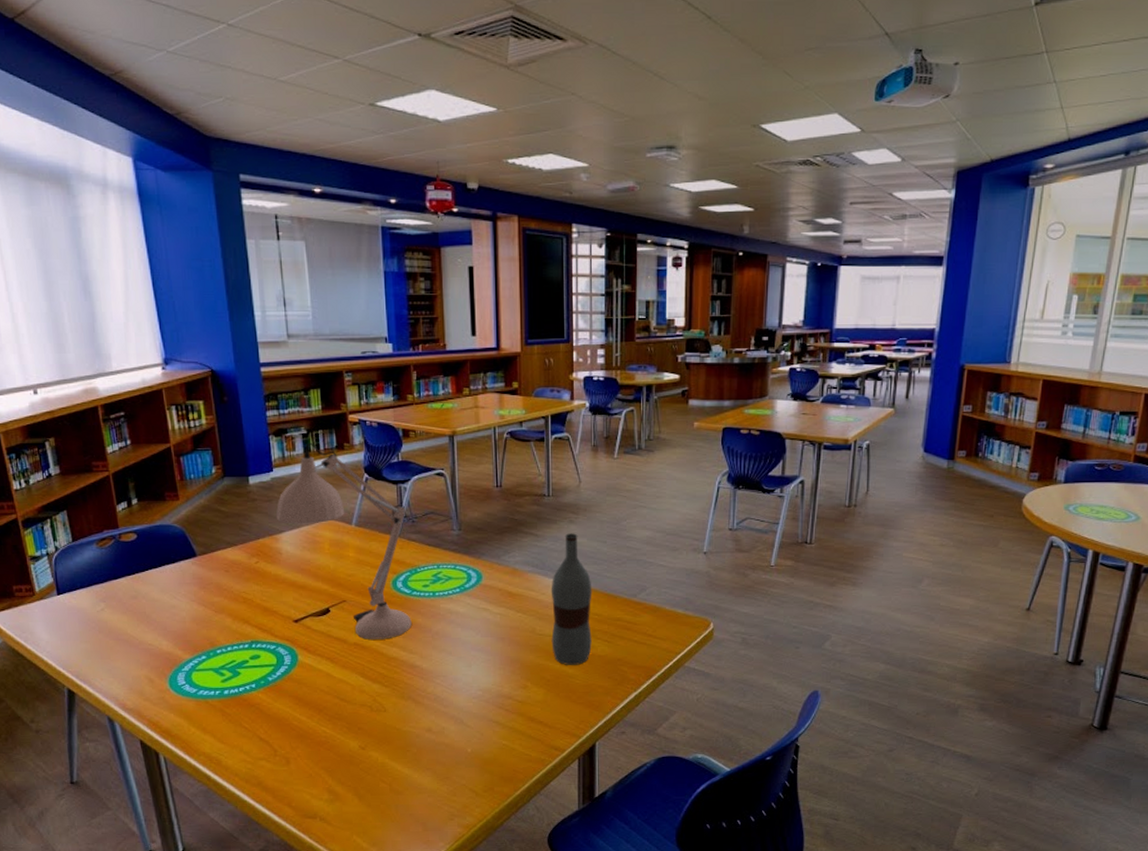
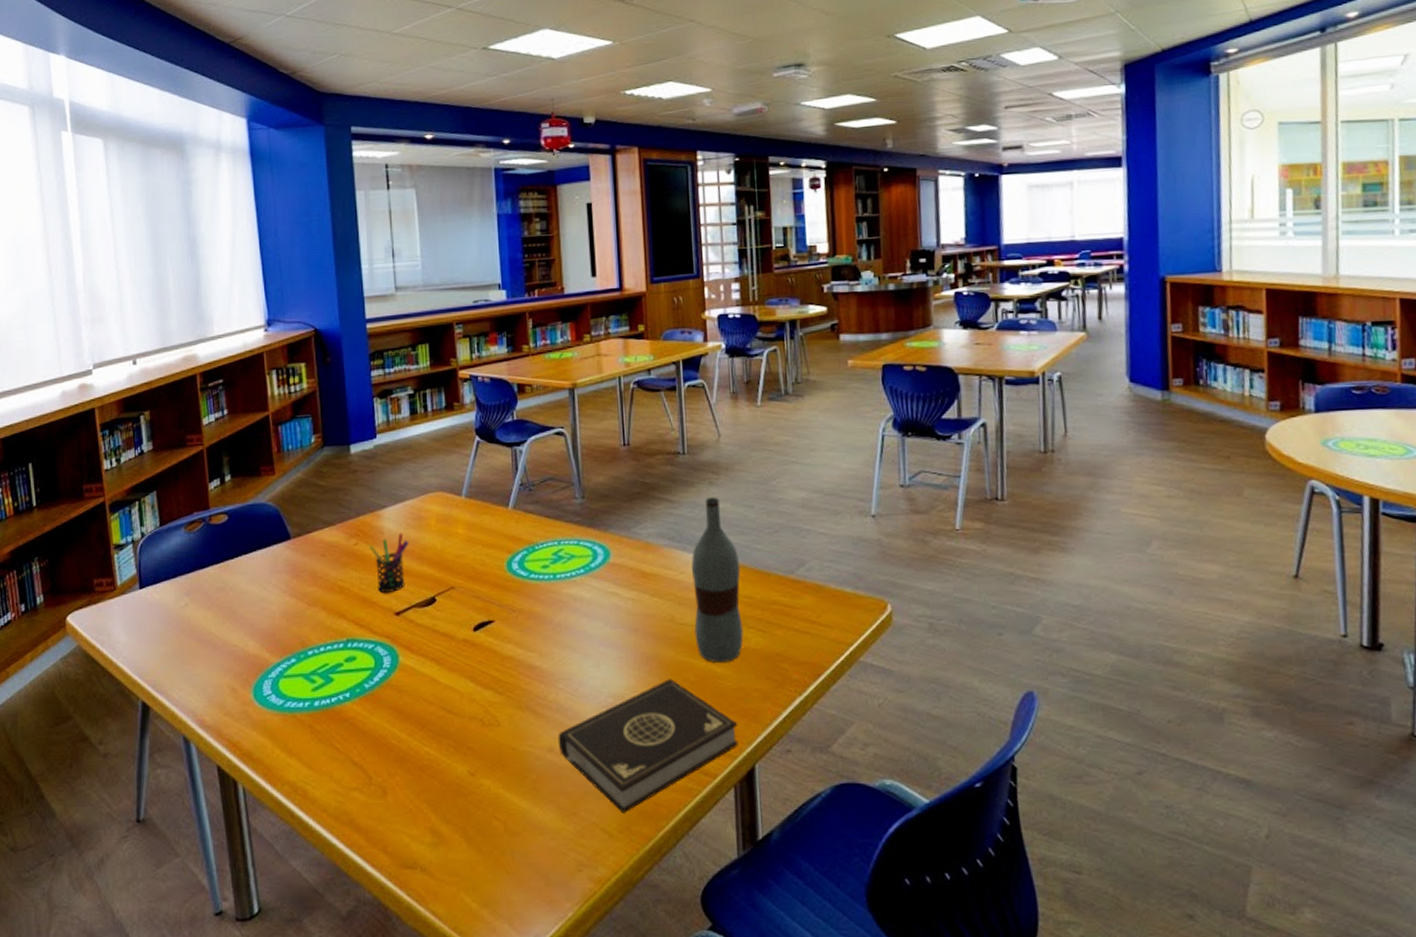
pen holder: none [268,554,306,603] -> present [369,532,410,592]
desk lamp: present [276,442,412,640] -> none [378,403,529,635]
book: none [435,677,584,778] -> present [557,679,738,813]

